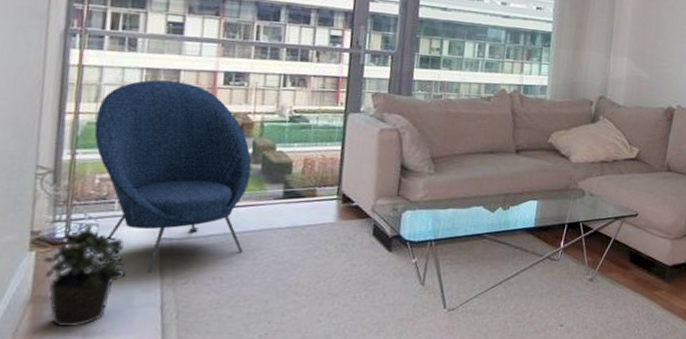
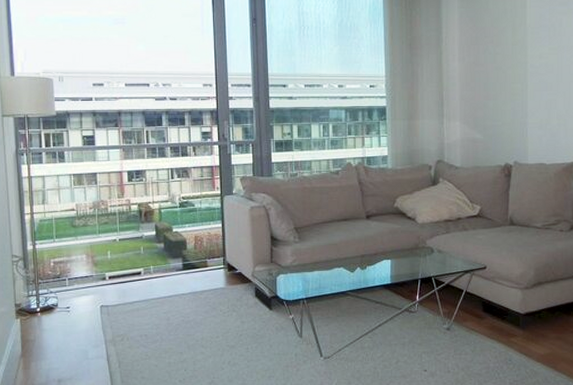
potted plant: present [43,223,126,326] -> none [25,296,81,374]
lounge chair: present [94,80,252,273] -> none [45,183,159,333]

